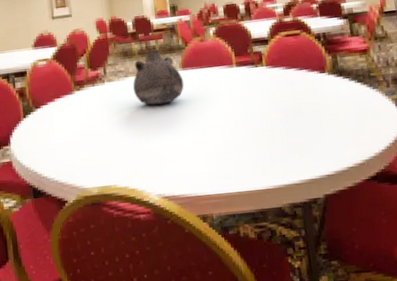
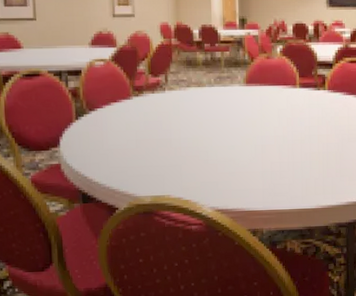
vase: present [132,49,184,105] -> none [194,62,247,118]

